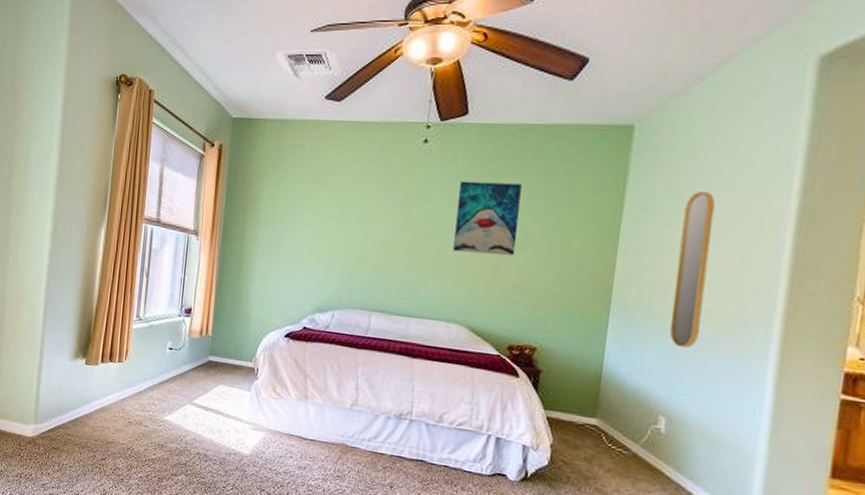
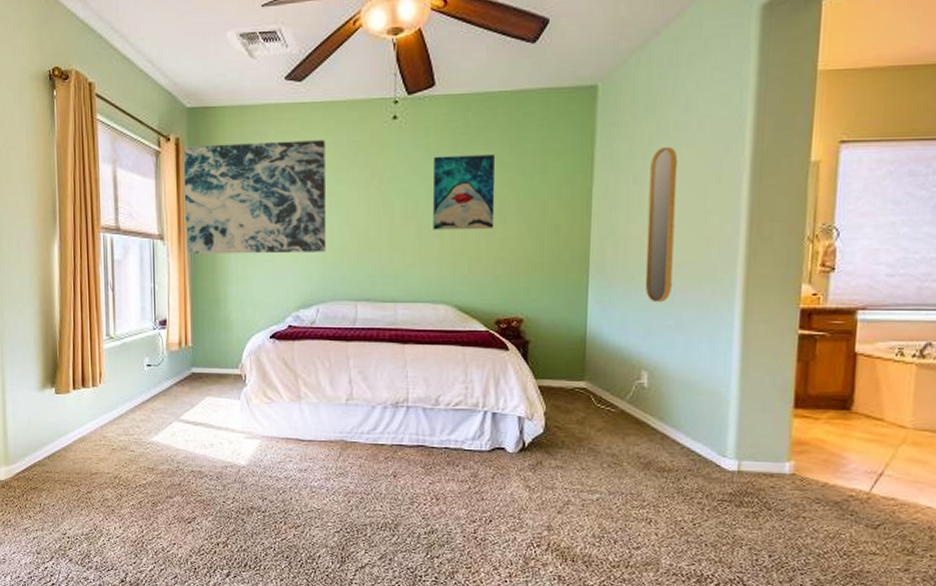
wall art: none [218,152,357,262] -> present [184,140,327,254]

